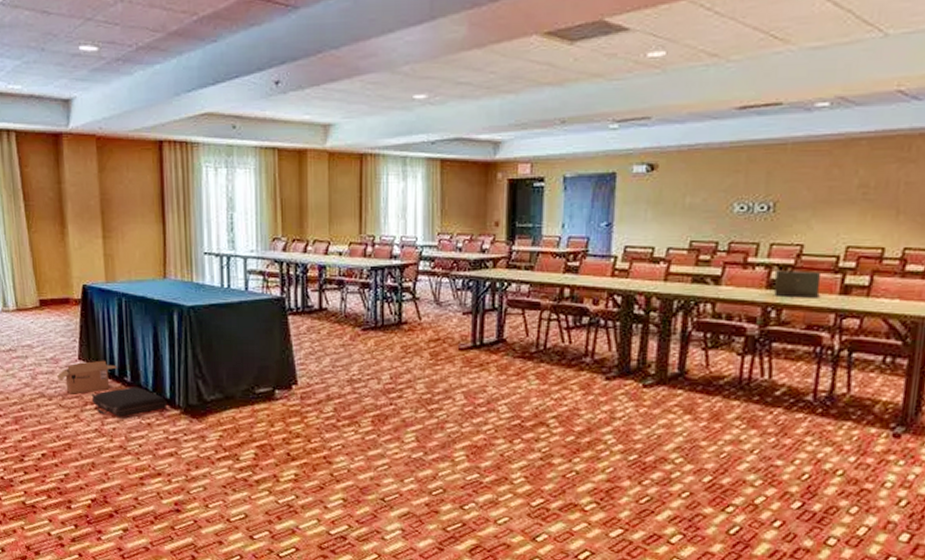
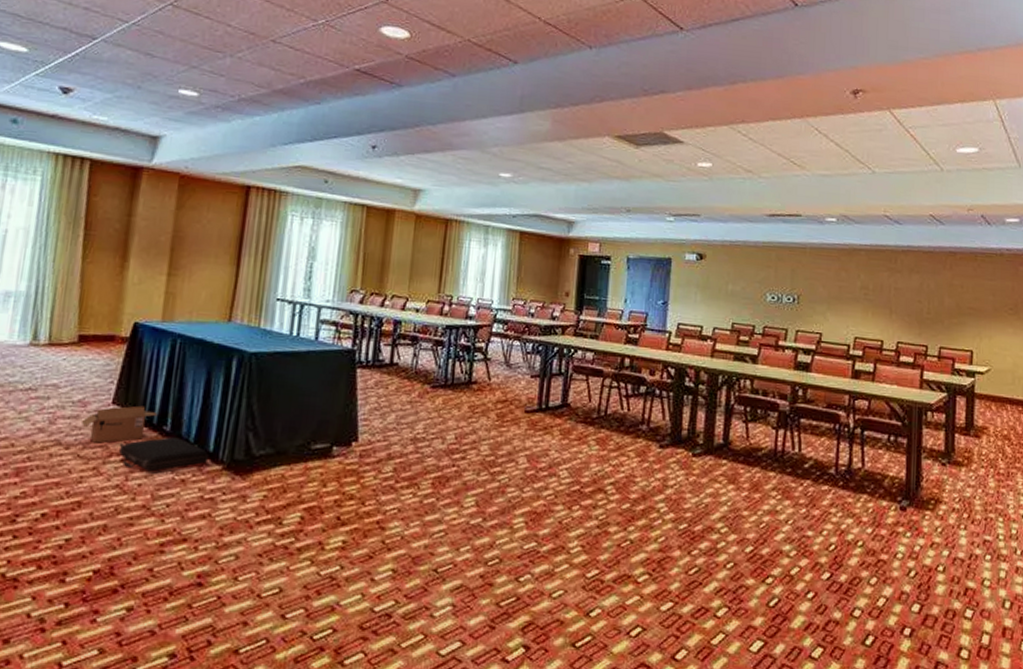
laptop: present [774,270,820,298] -> none [801,354,836,381]

